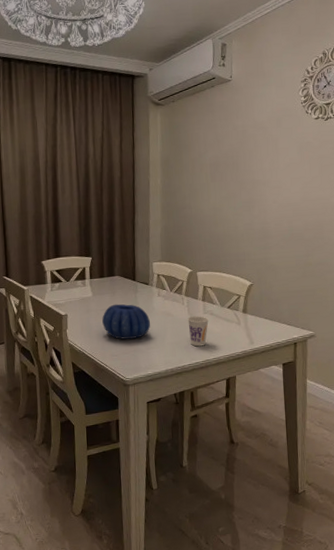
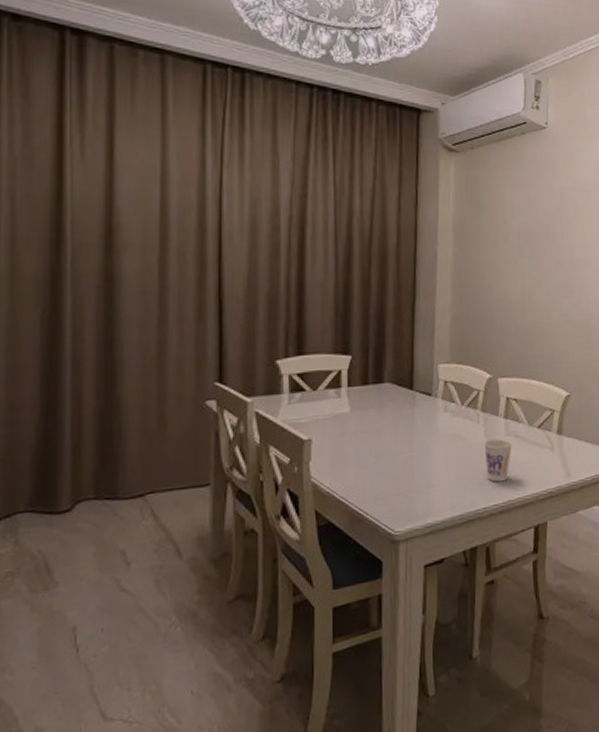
decorative bowl: present [102,304,150,339] -> none [363,423,432,475]

